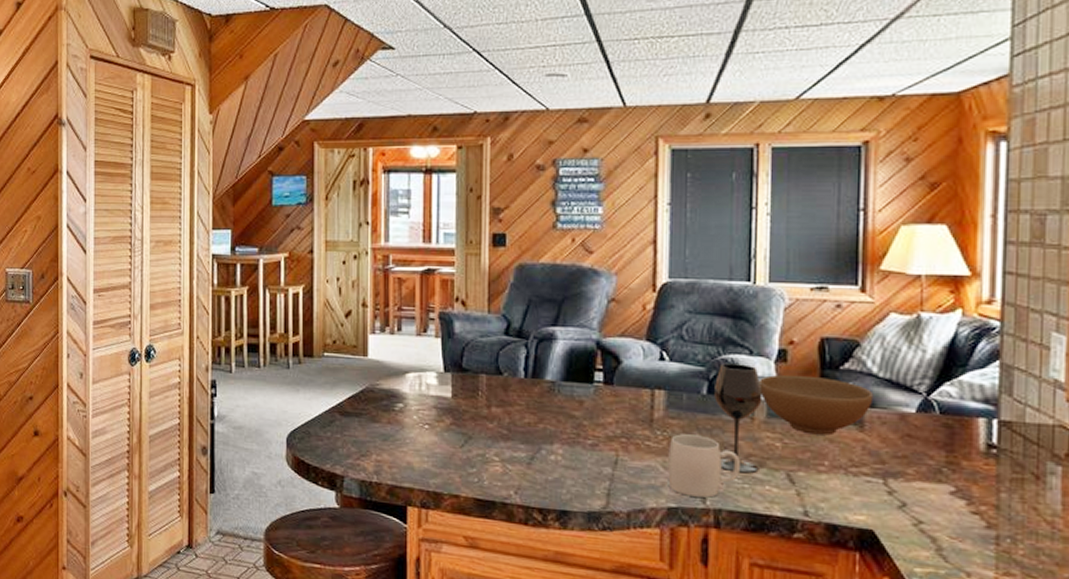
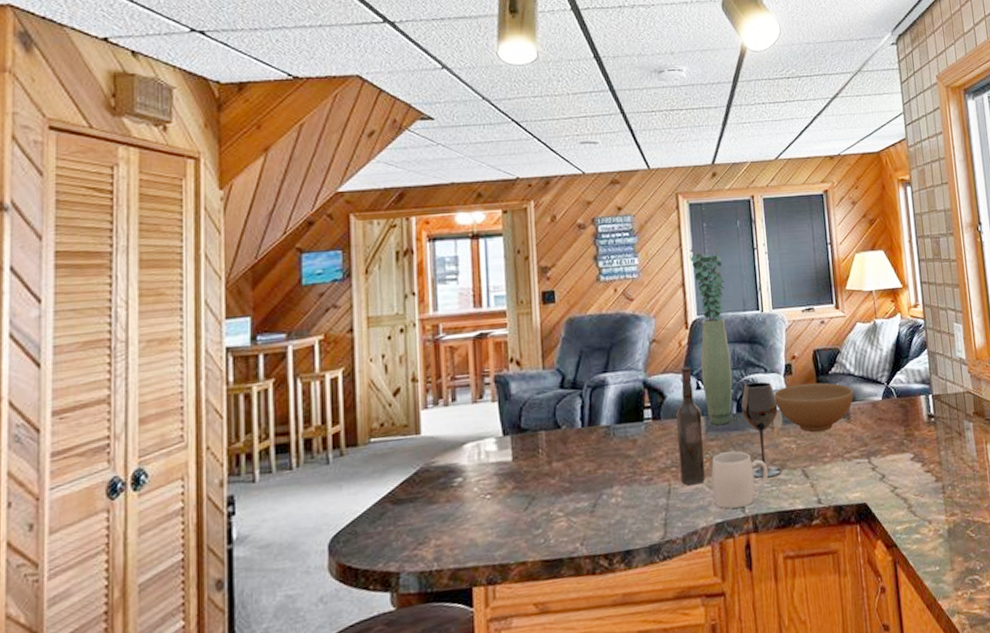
wine bottle: none [631,333,663,462] -> present [676,366,706,486]
vase: none [666,200,708,405] -> present [690,247,733,426]

